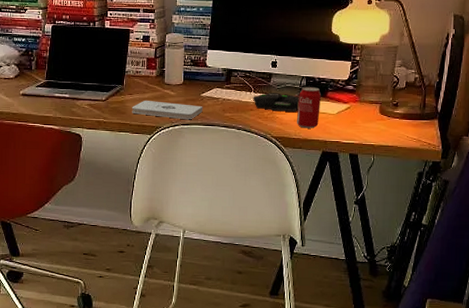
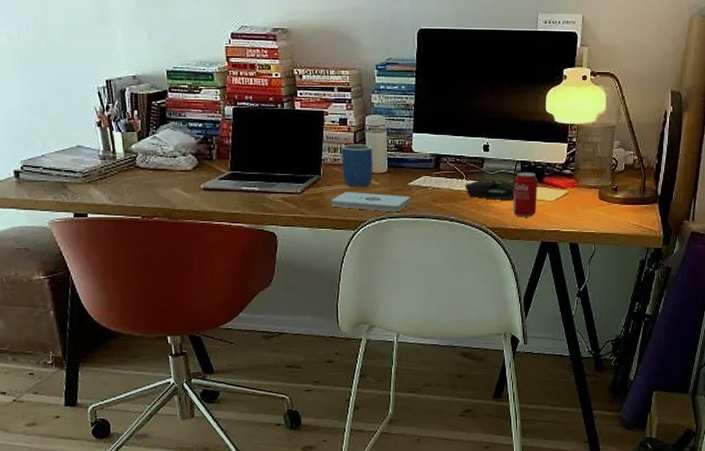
mug: none [142,59,171,97] -> present [341,144,373,187]

